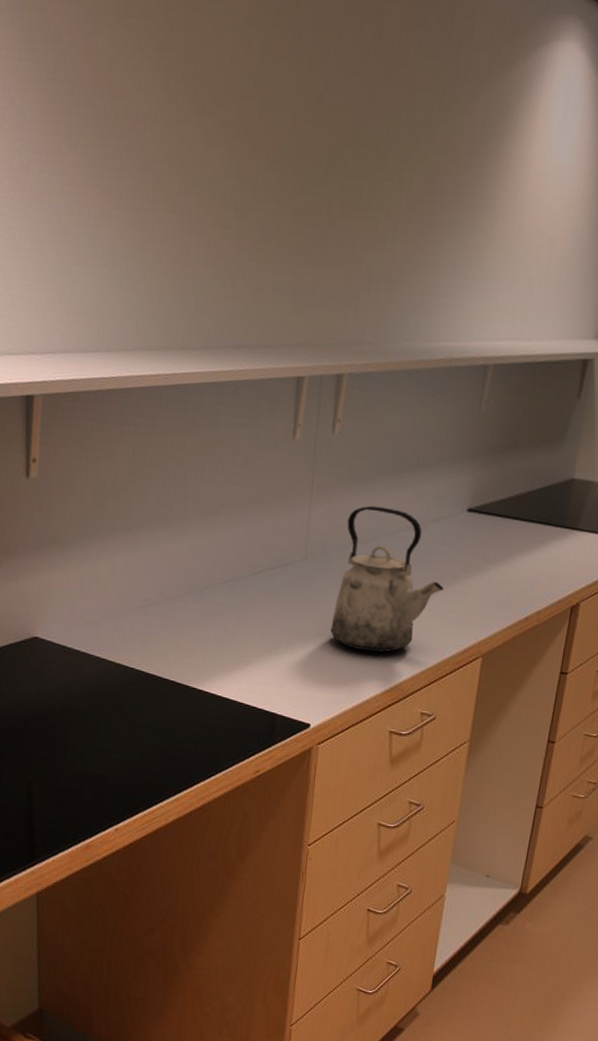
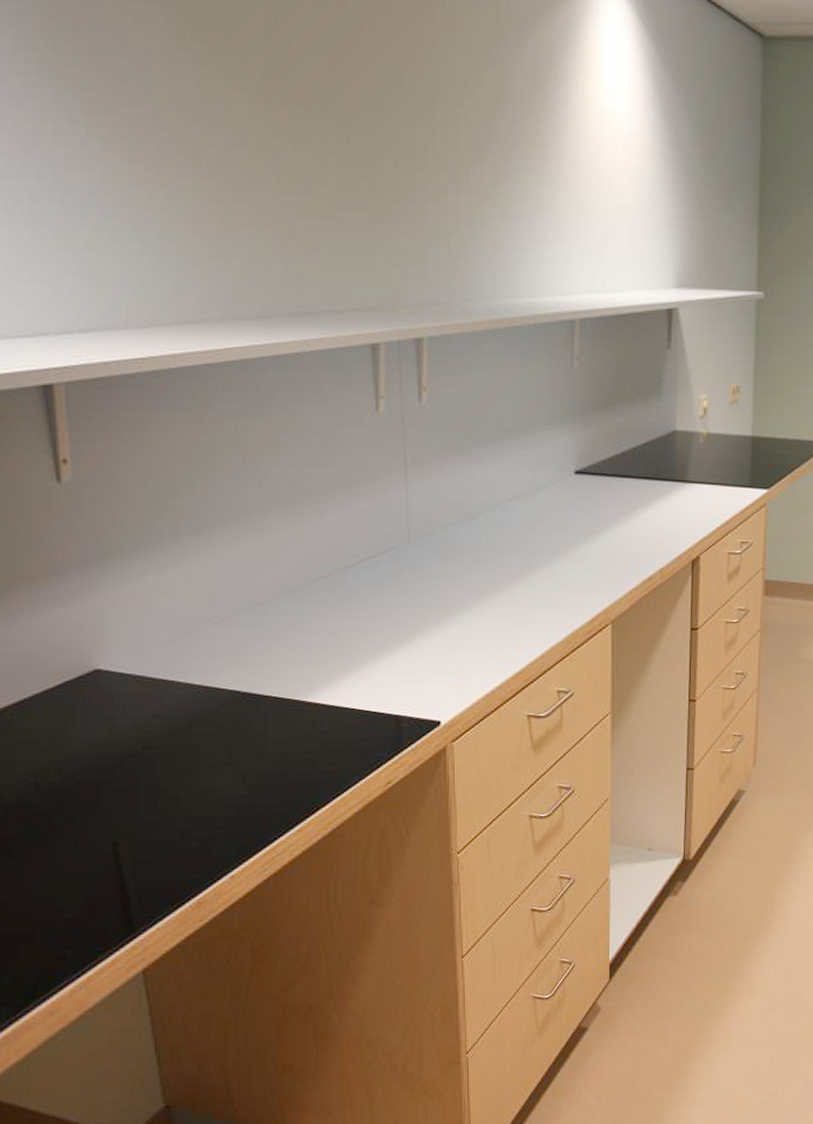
kettle: present [330,505,444,653] -> none [448,477,562,634]

